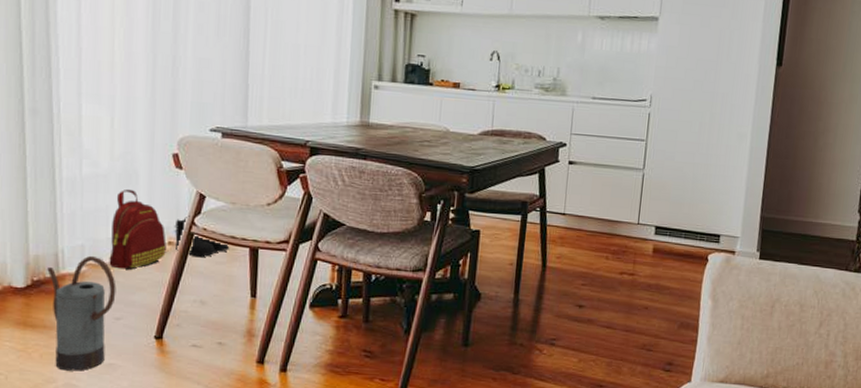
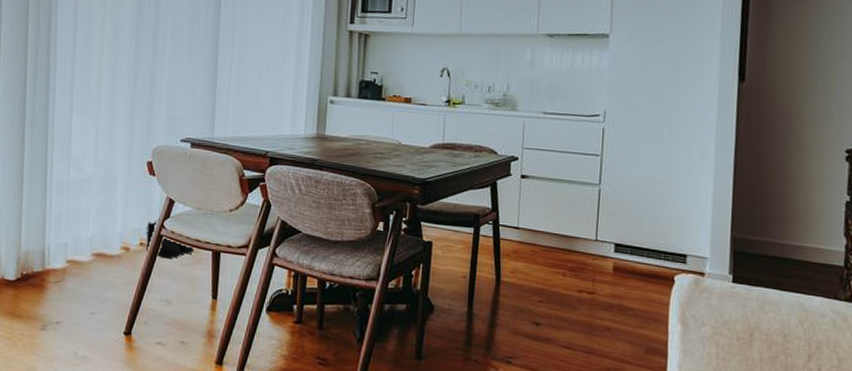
watering can: present [47,255,116,371] -> none [35,253,93,362]
backpack: present [109,189,166,270] -> none [87,193,139,268]

